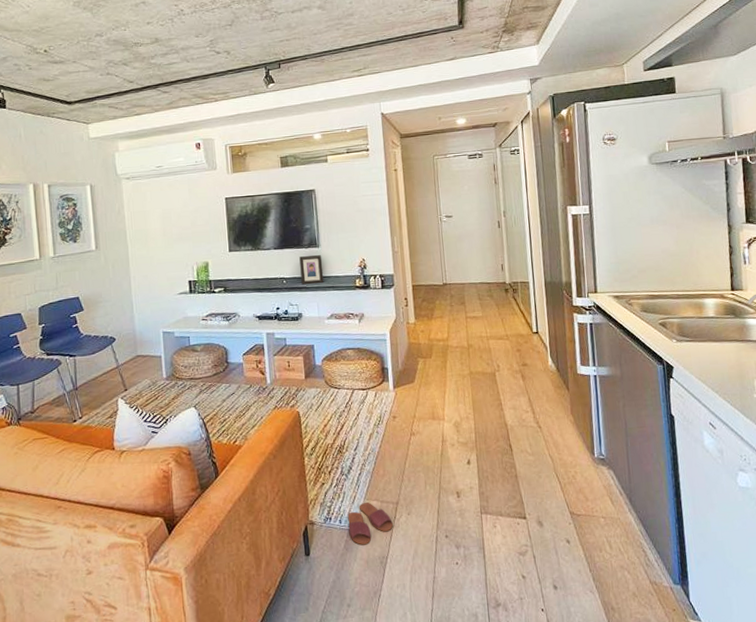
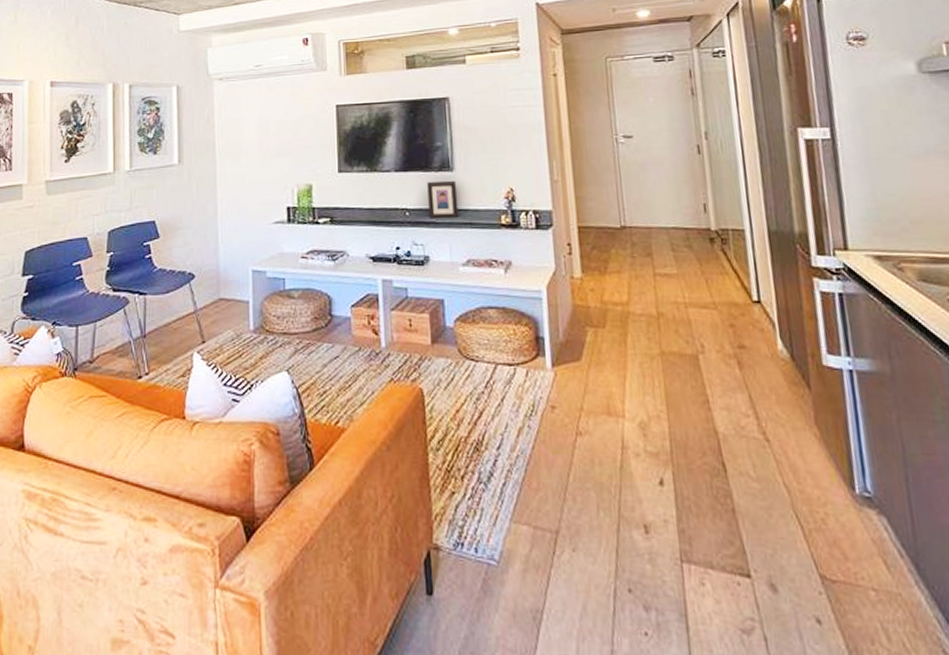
slippers: present [348,502,393,545] -> none [486,525,551,589]

